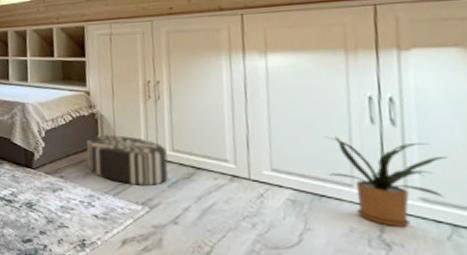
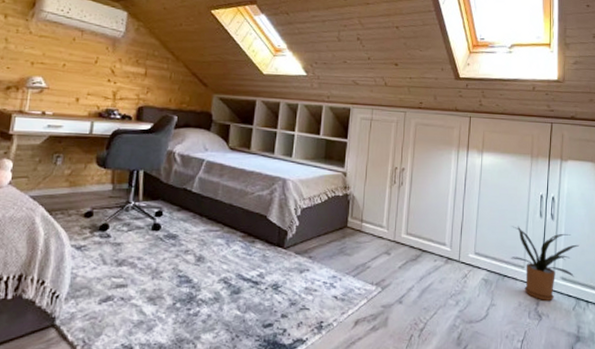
pouf: present [86,134,169,185] -> none [335,215,402,266]

